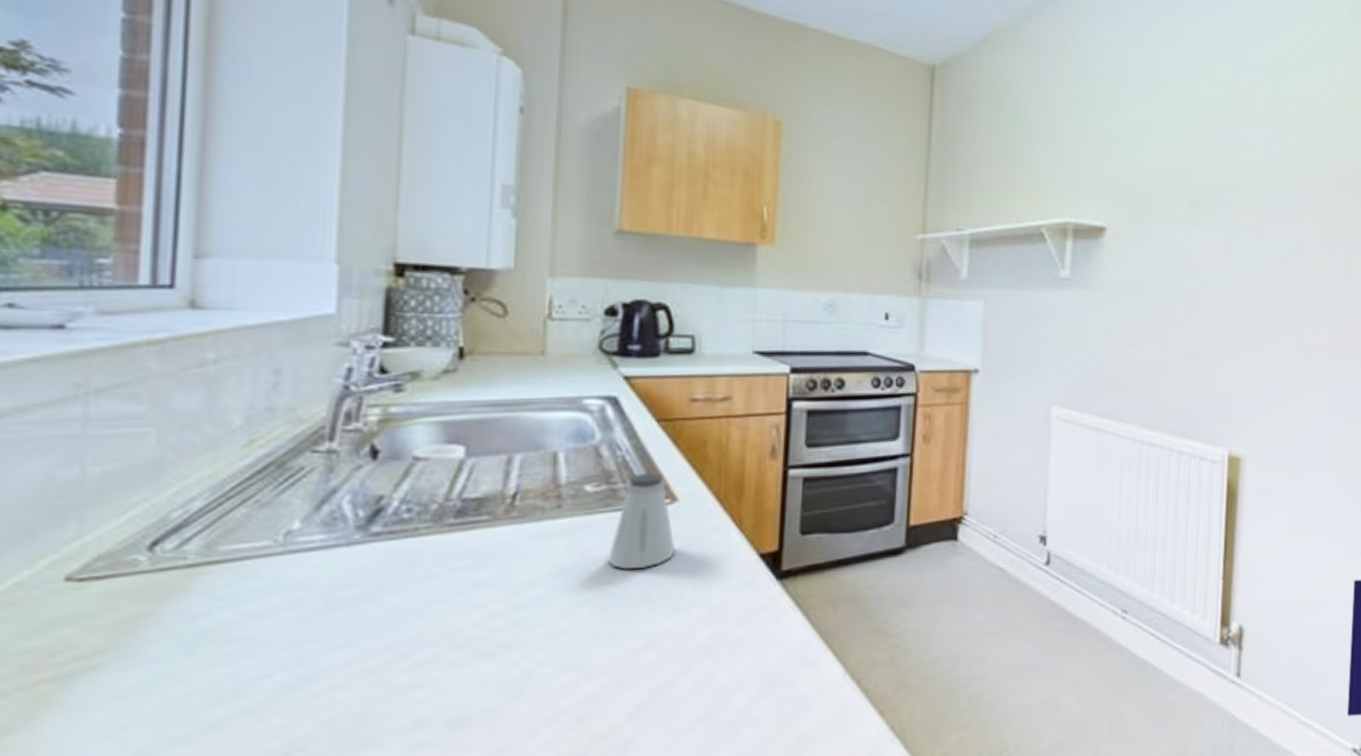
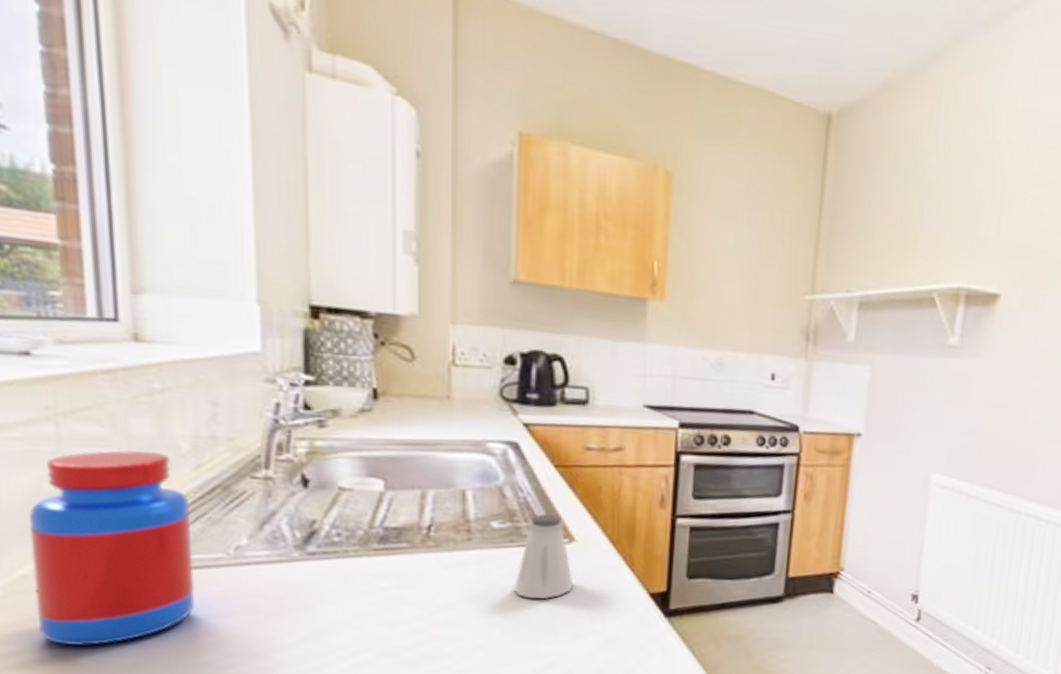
jar: none [28,429,236,665] -> present [29,450,195,646]

